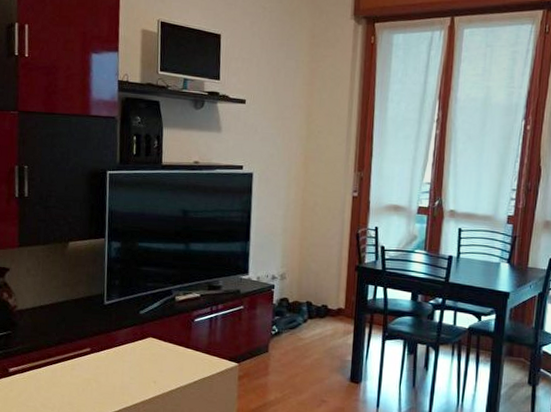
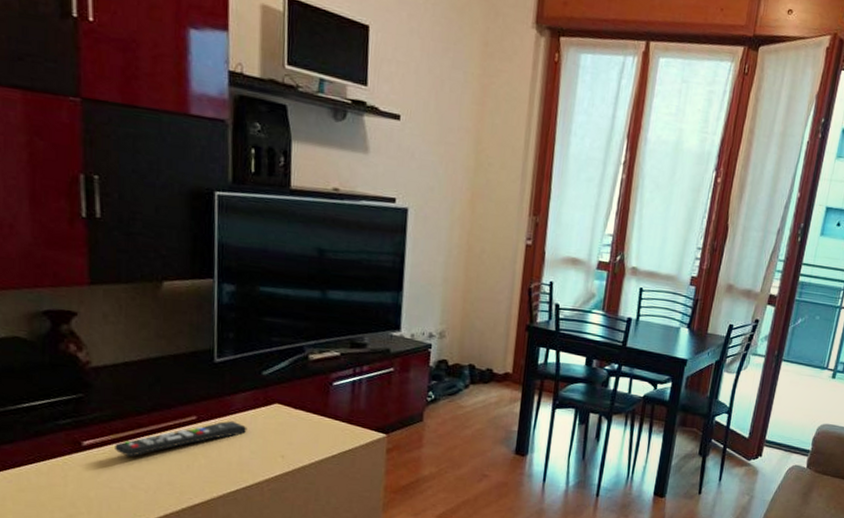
remote control: none [31,352,128,382] -> present [115,420,247,457]

